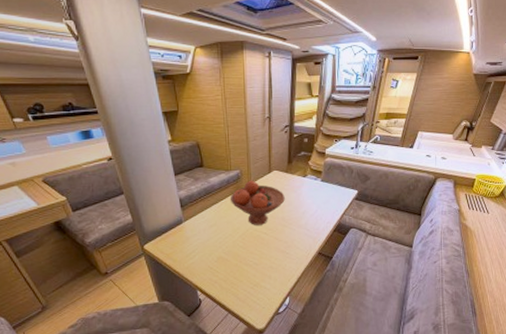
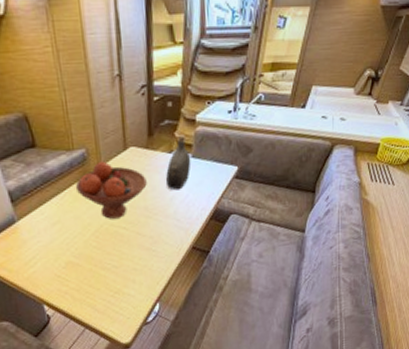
water jug: none [300,164,321,206] -> present [166,135,191,190]

